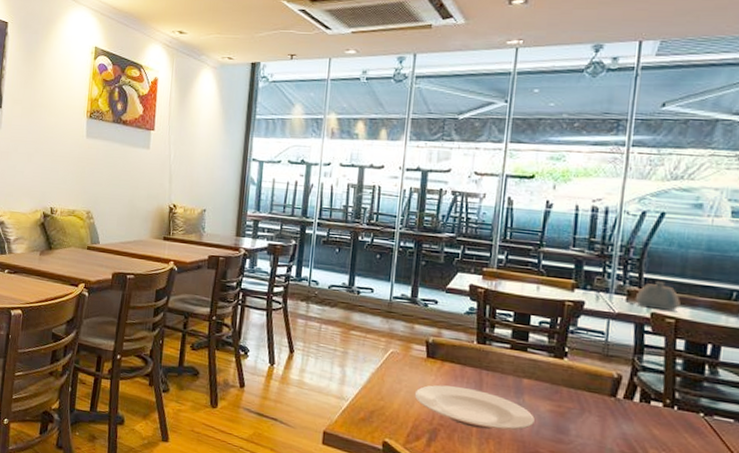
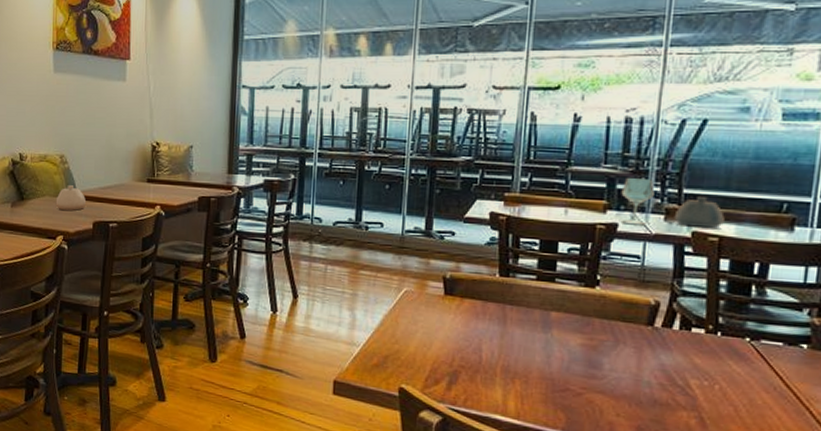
sugar bowl: none [80,238,108,262] -> present [55,185,87,211]
plate: present [414,385,536,431] -> none [432,323,566,369]
wine glass: none [586,261,618,305] -> present [620,178,655,226]

